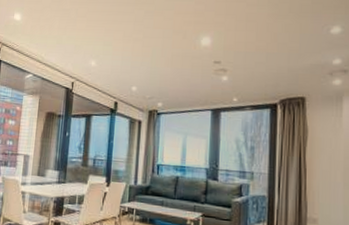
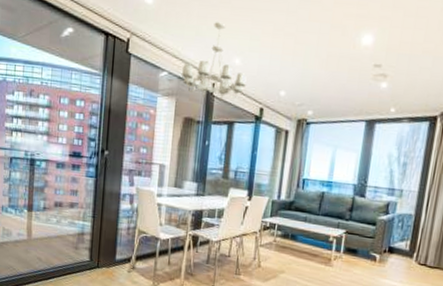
chandelier: none [44,32,102,97] -> present [181,22,247,101]

